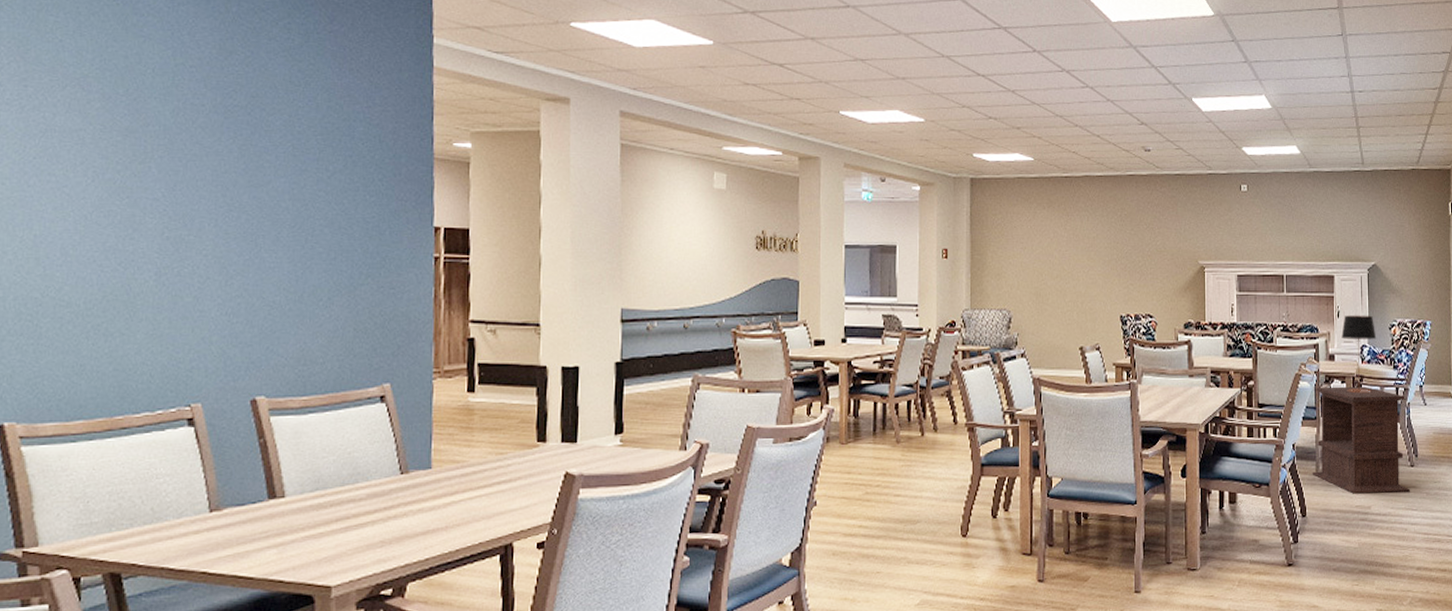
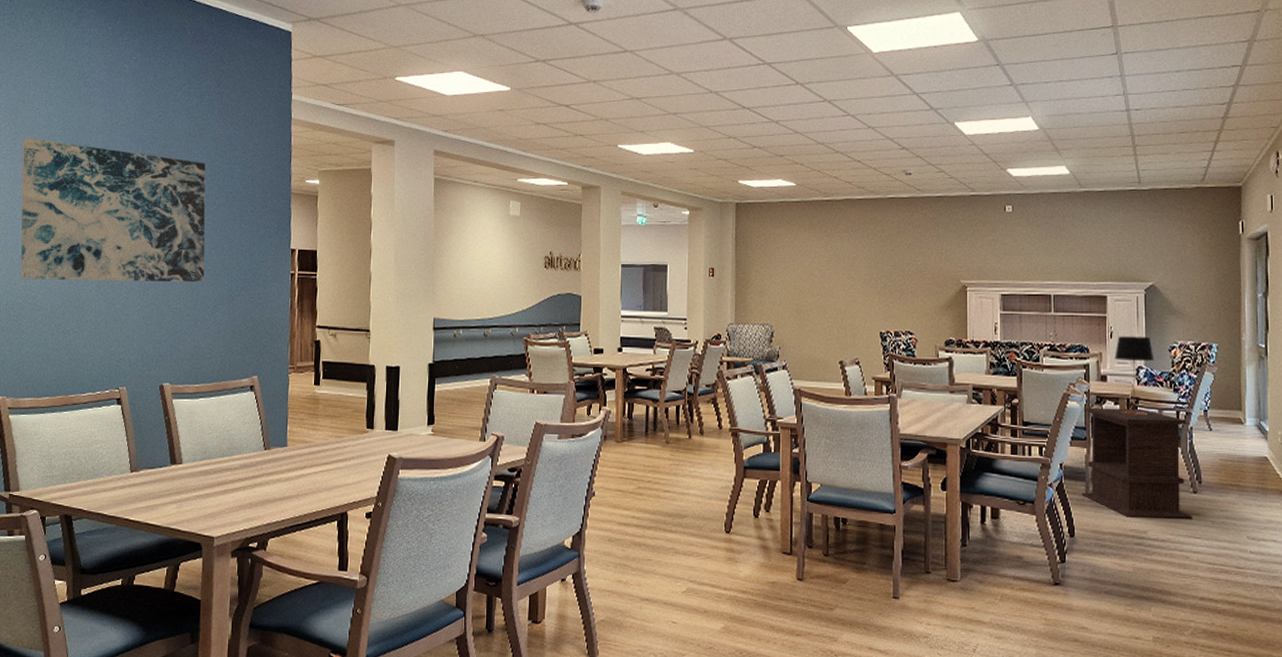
wall art: none [36,79,315,269] -> present [20,138,205,283]

